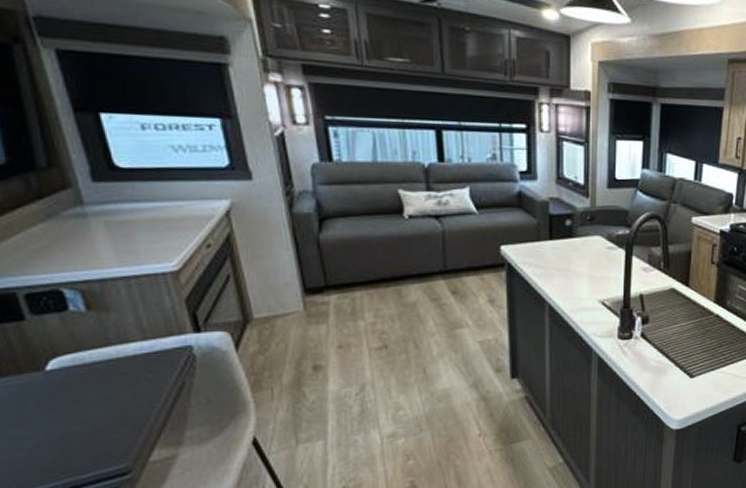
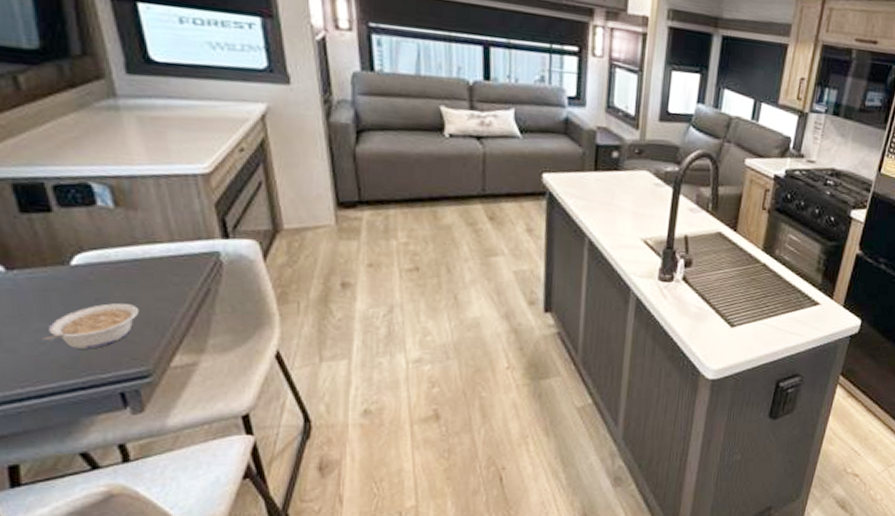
legume: none [20,404,116,452] -> present [42,303,140,349]

